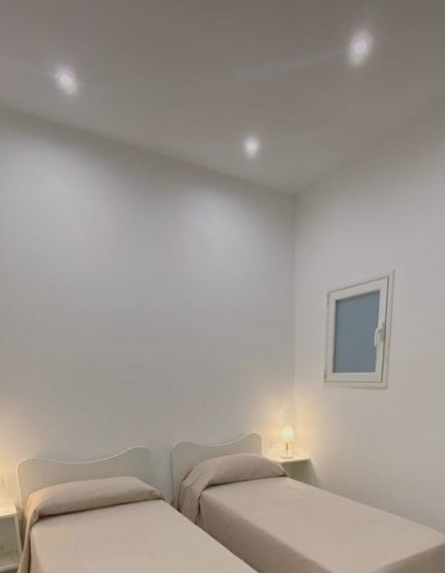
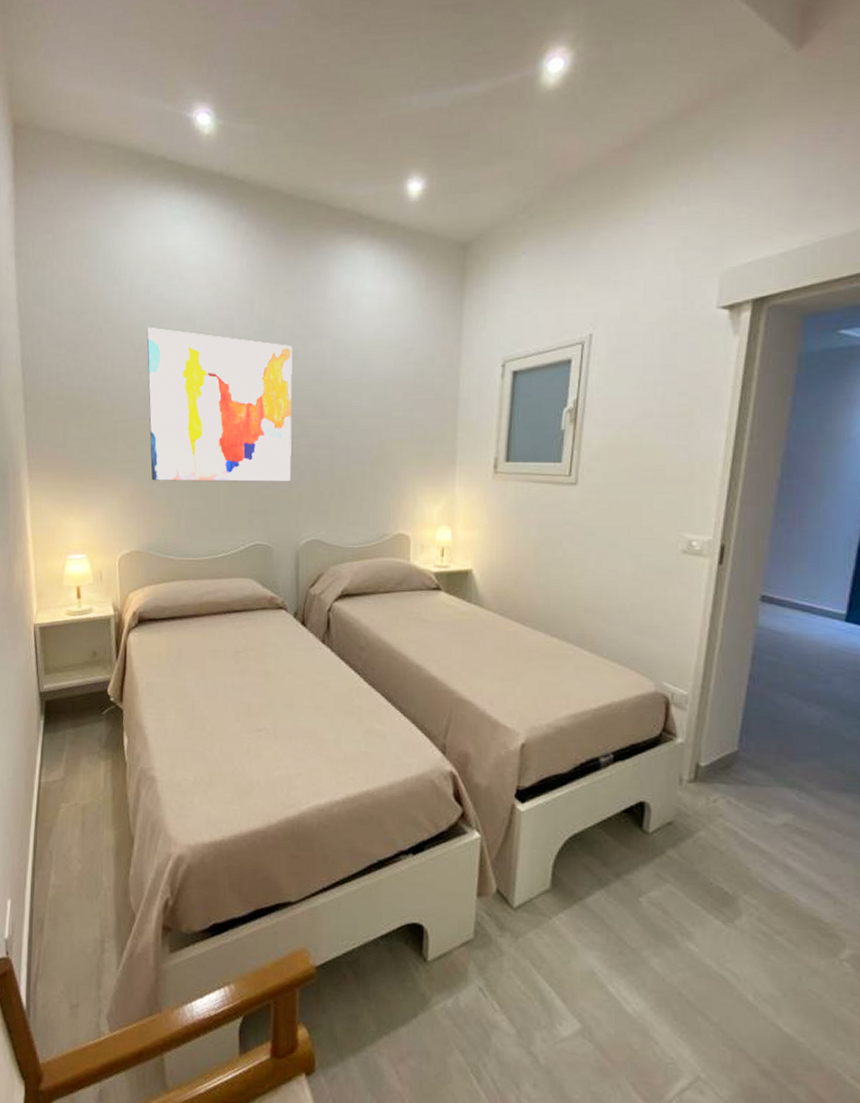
wall art: none [28,266,162,399] -> present [147,328,293,482]

